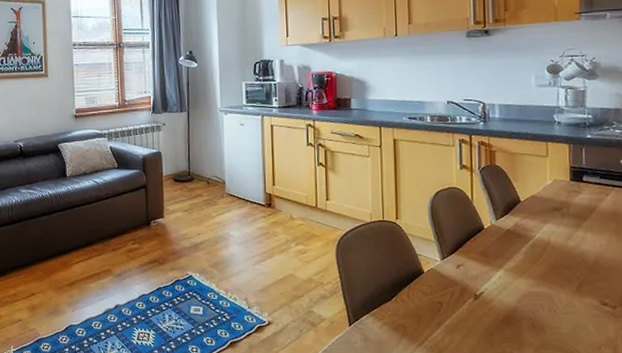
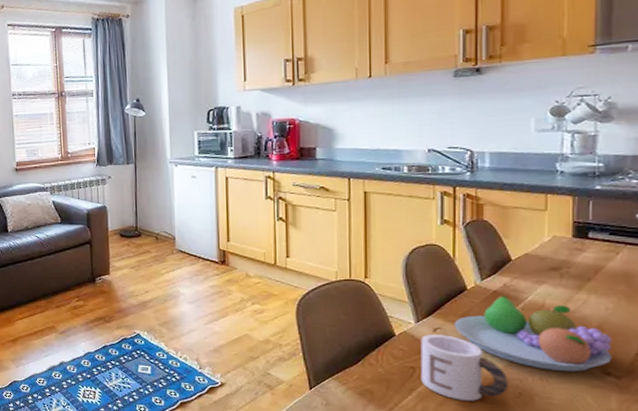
mug: none [446,271,523,333] -> present [420,334,509,401]
fruit bowl: none [474,233,607,304] -> present [453,295,612,372]

